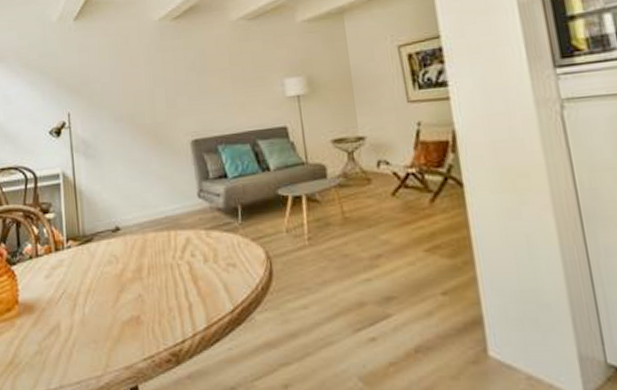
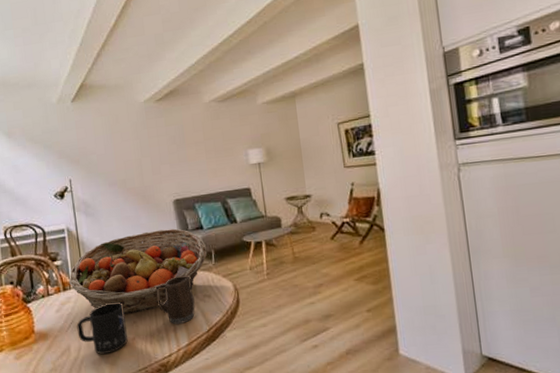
fruit basket: none [63,176,233,286] -> present [69,228,208,315]
mug: none [69,268,131,336] -> present [77,302,128,355]
mug: none [166,236,216,300] -> present [155,275,195,324]

